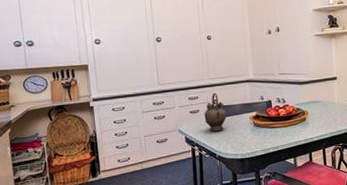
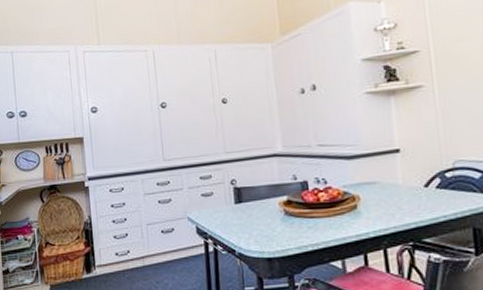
teapot: present [204,92,227,132] -> none [219,170,249,221]

